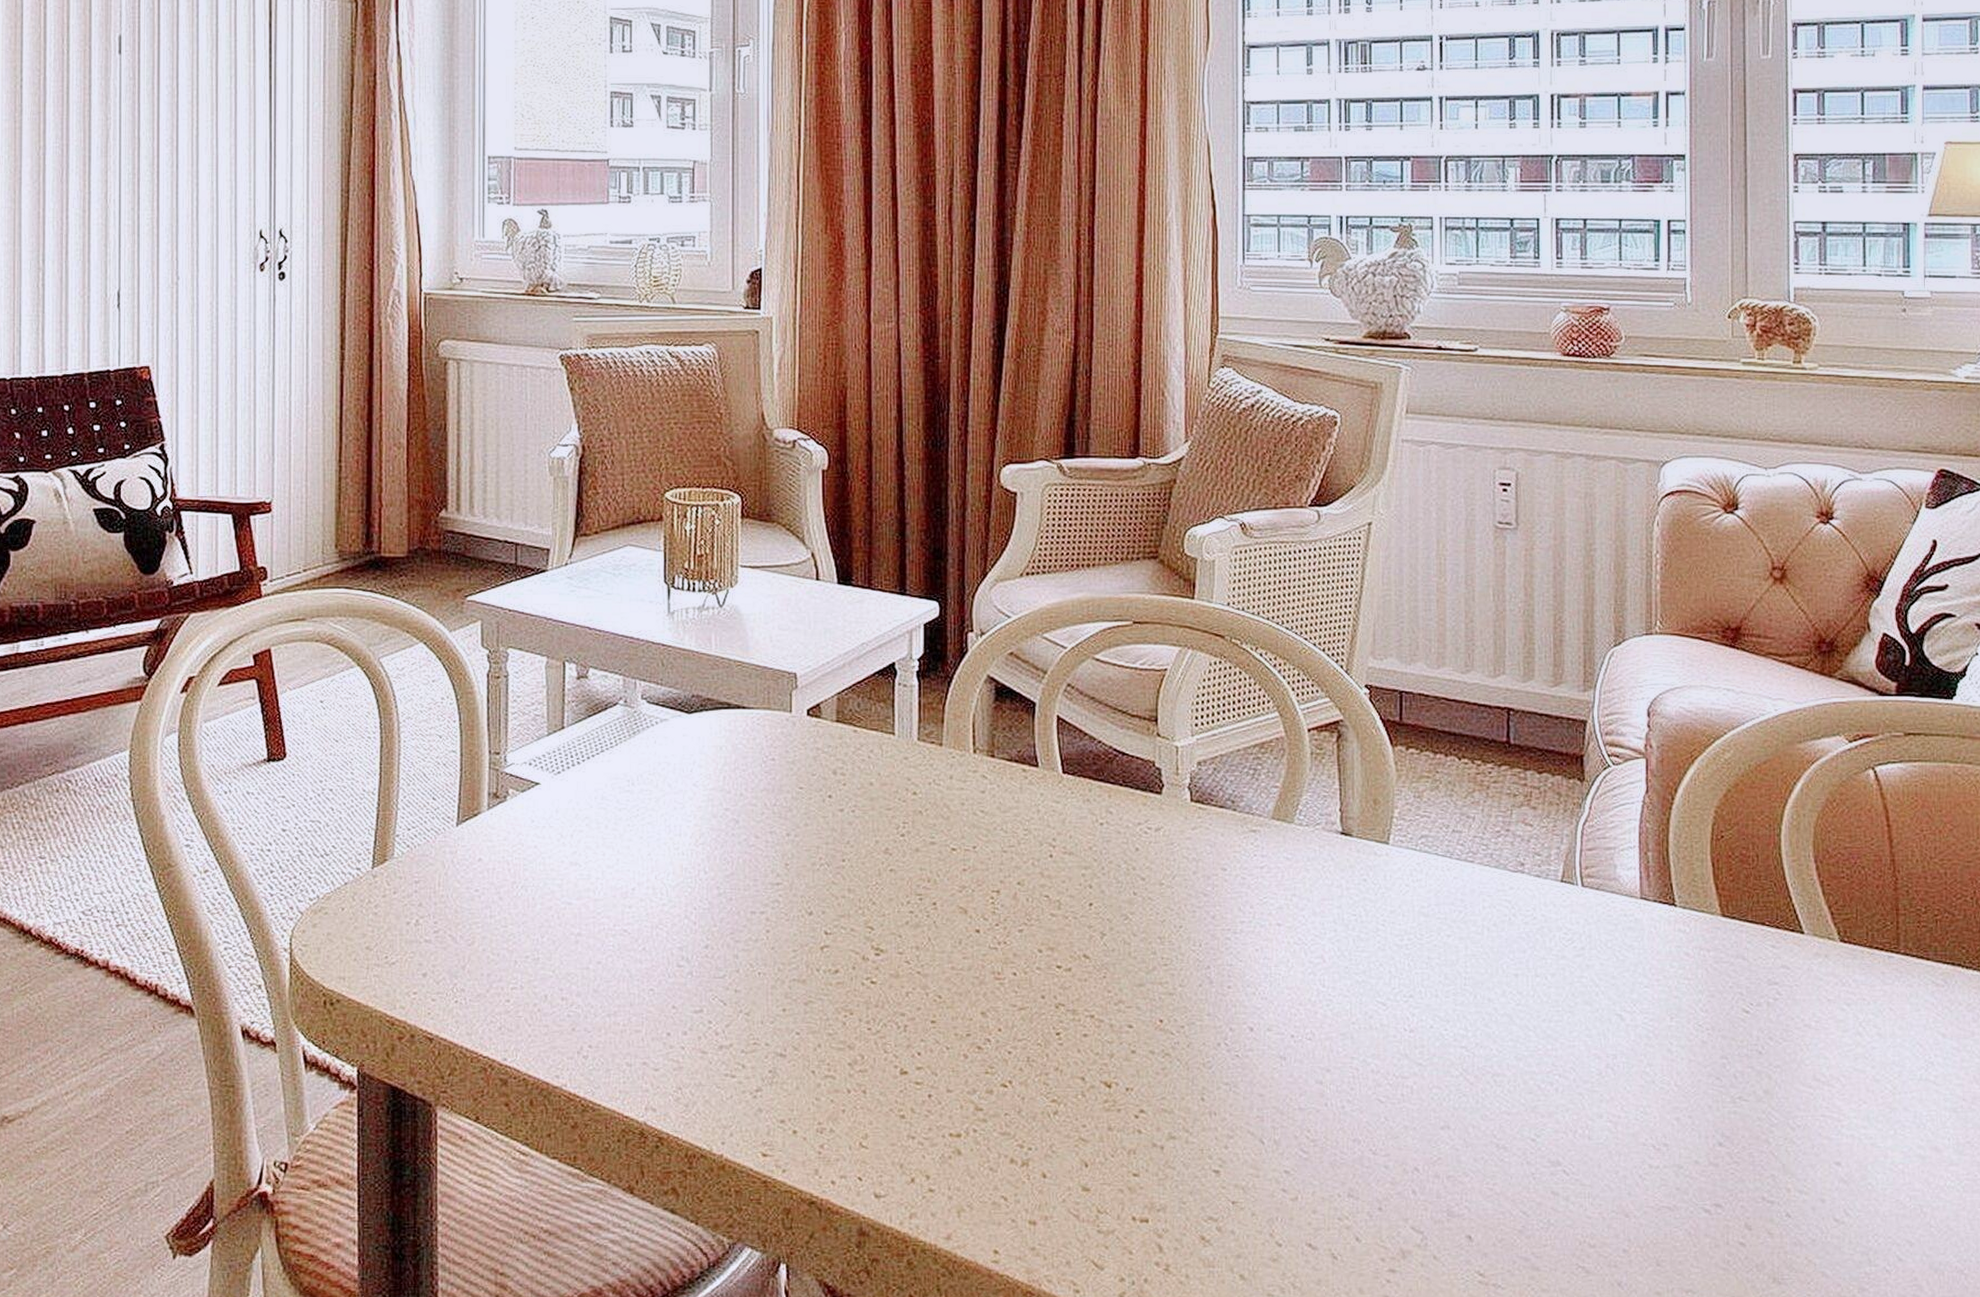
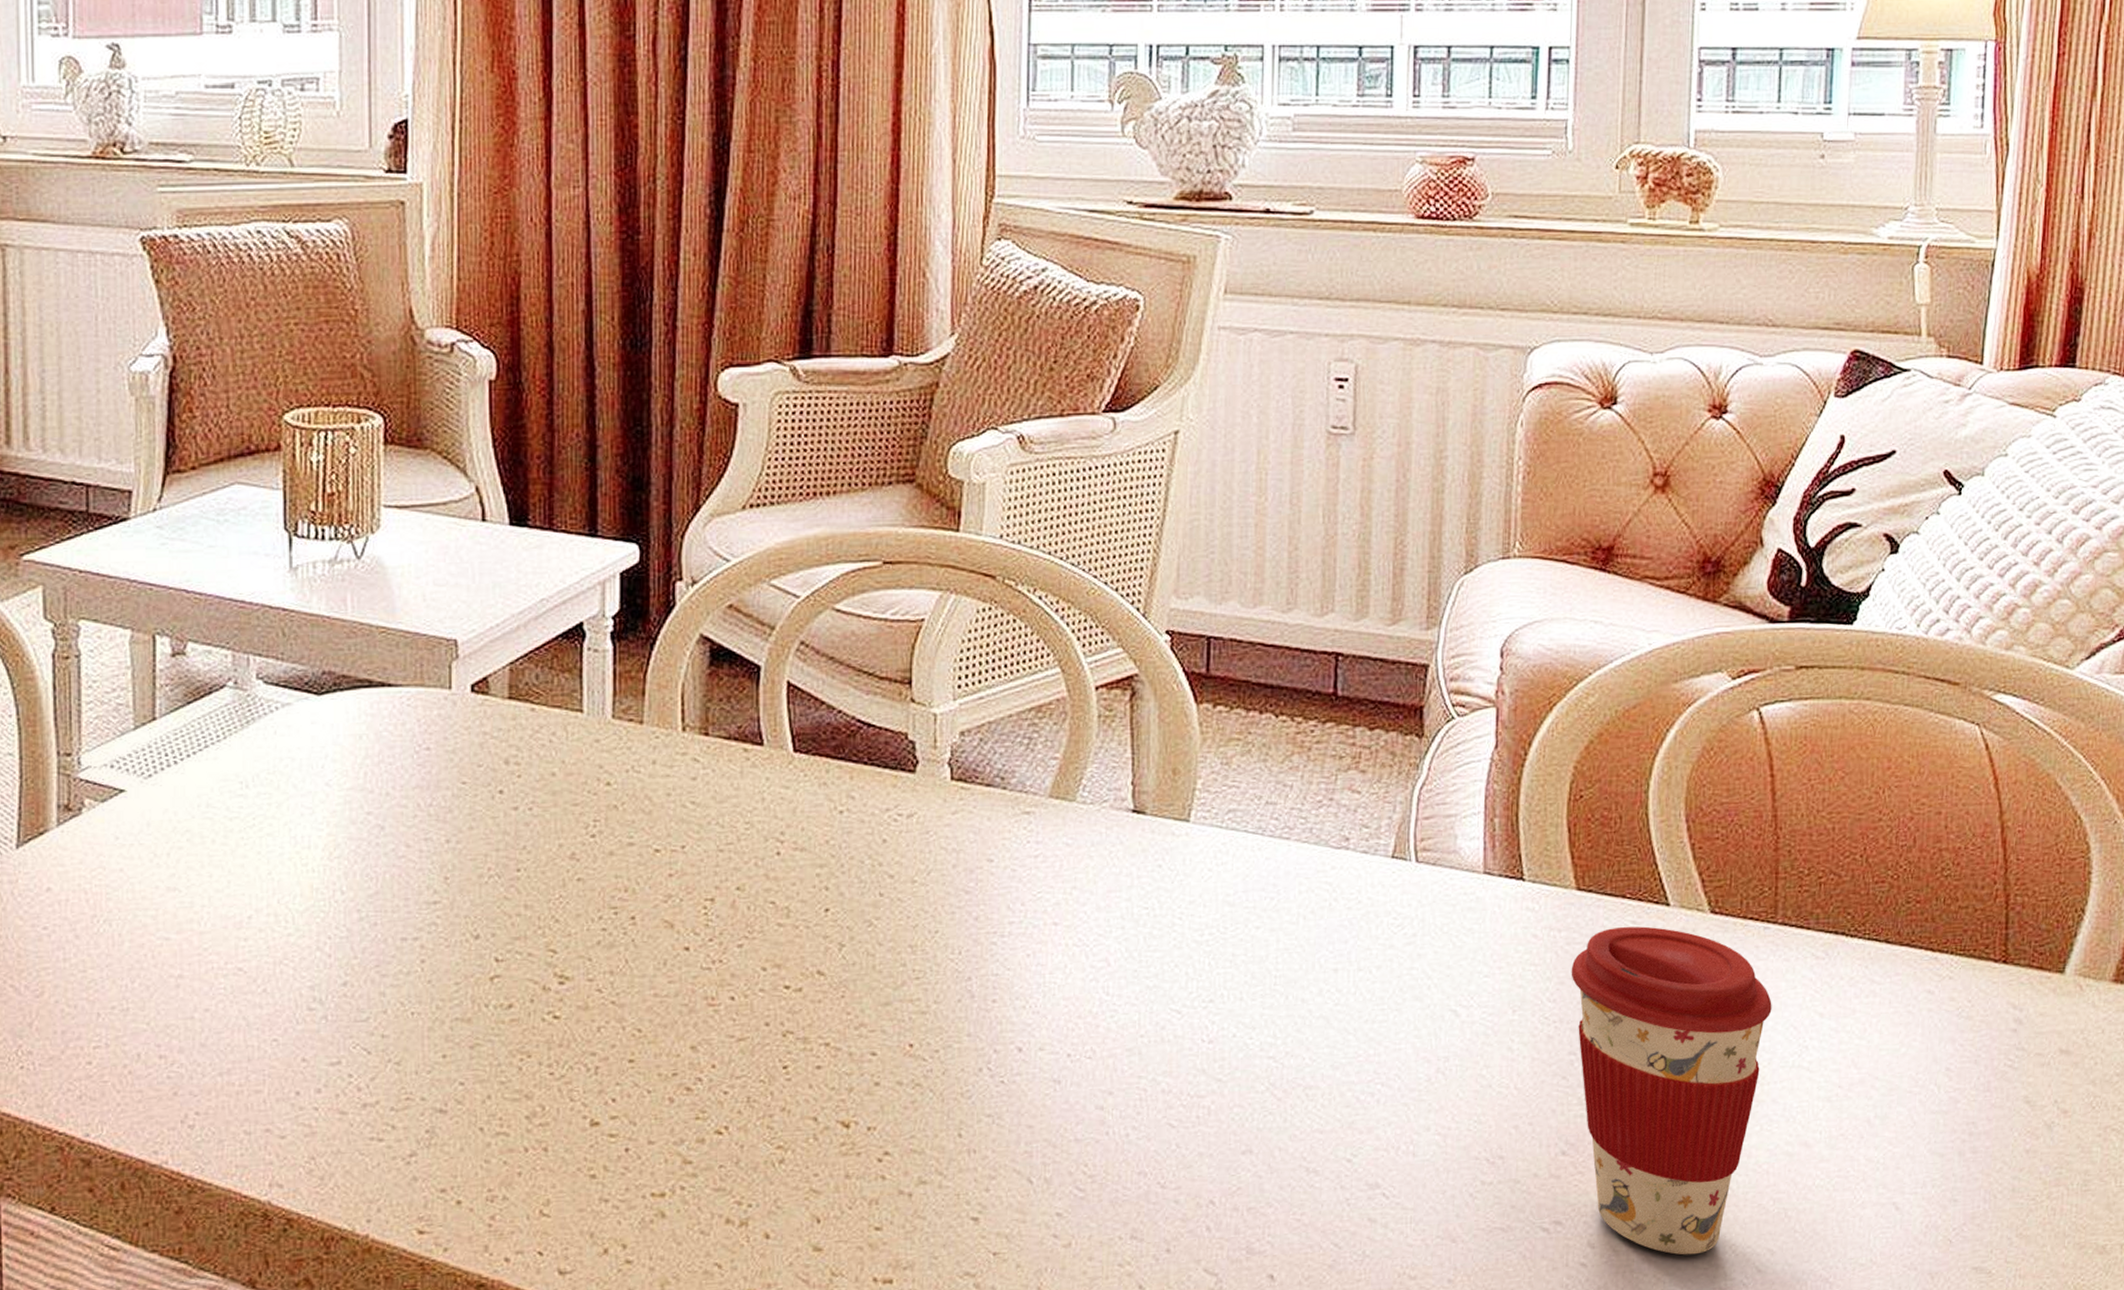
coffee cup: none [1720,949,1899,1241] -> present [1571,926,1772,1255]

